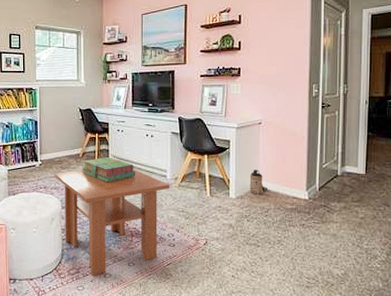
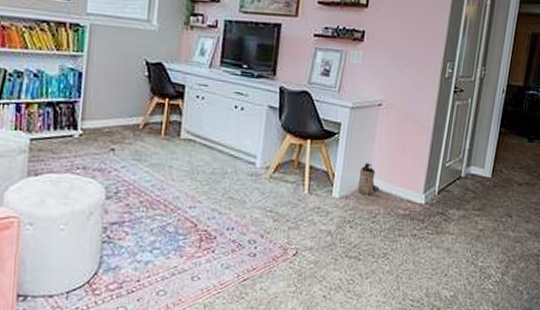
coffee table: present [54,169,170,276] -> none [99,146,259,293]
stack of books: present [82,157,136,183] -> none [140,132,216,167]

